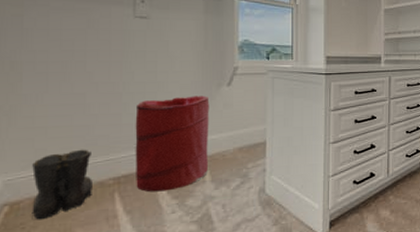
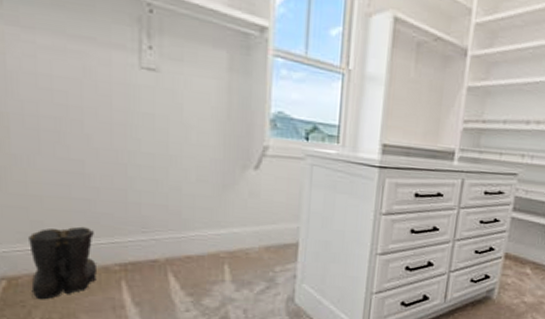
laundry hamper: present [135,95,210,192] -> none [143,177,232,286]

